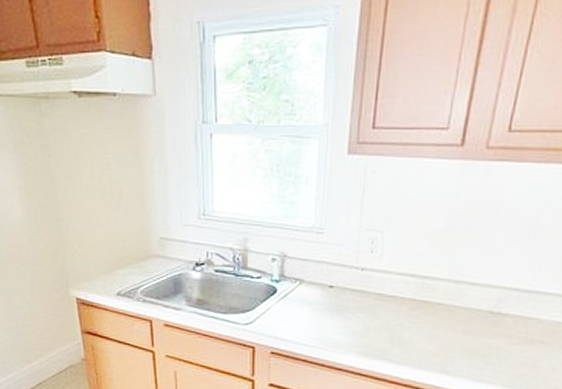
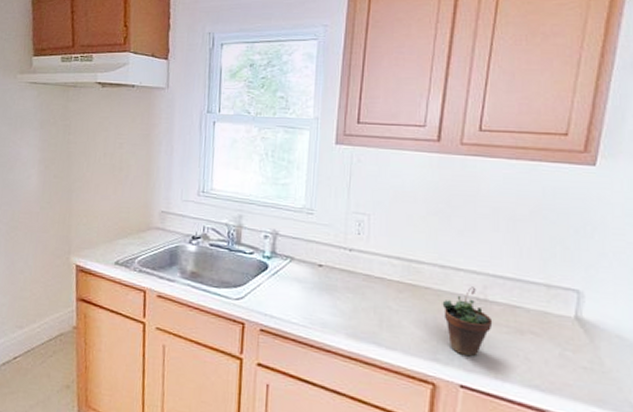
succulent plant: none [454,300,505,368] -> present [442,287,493,357]

